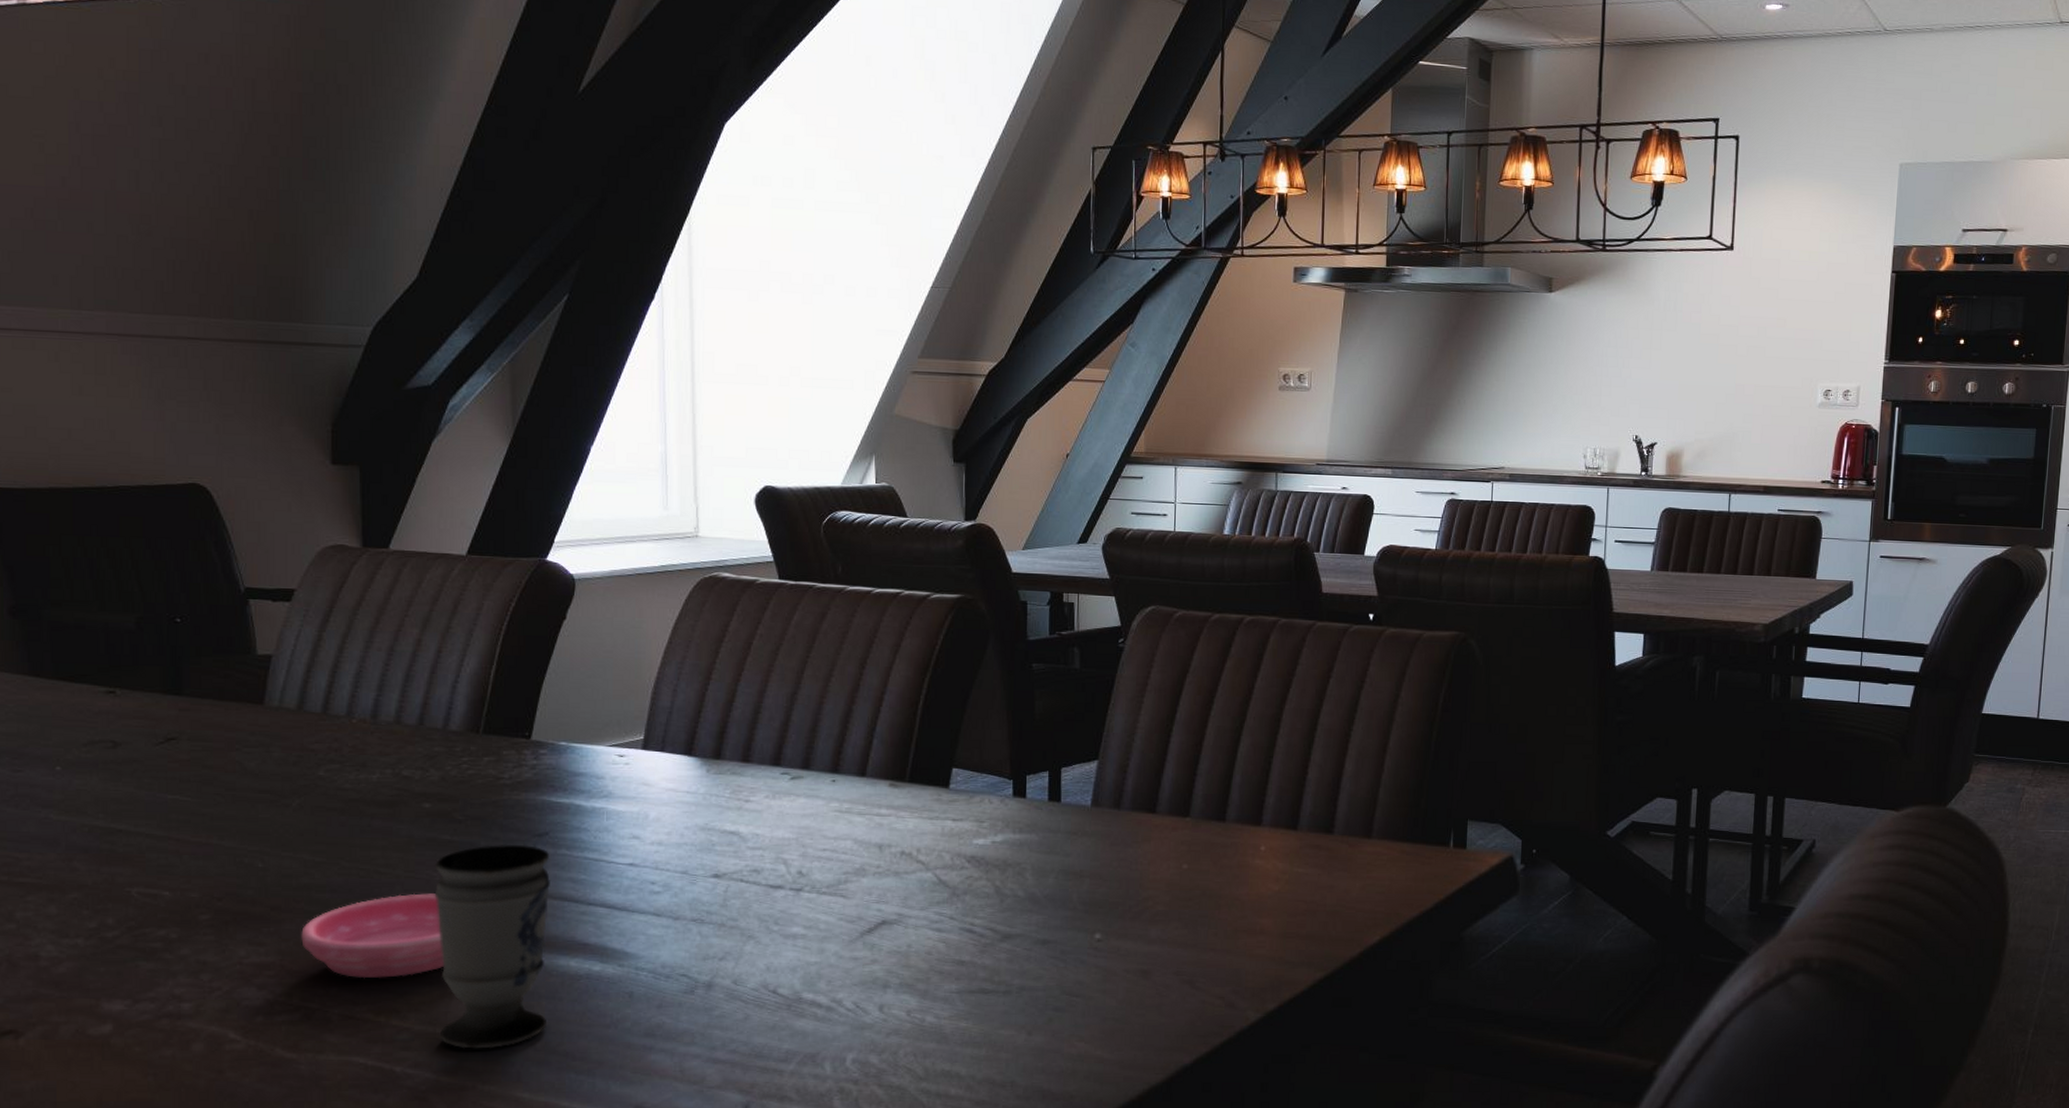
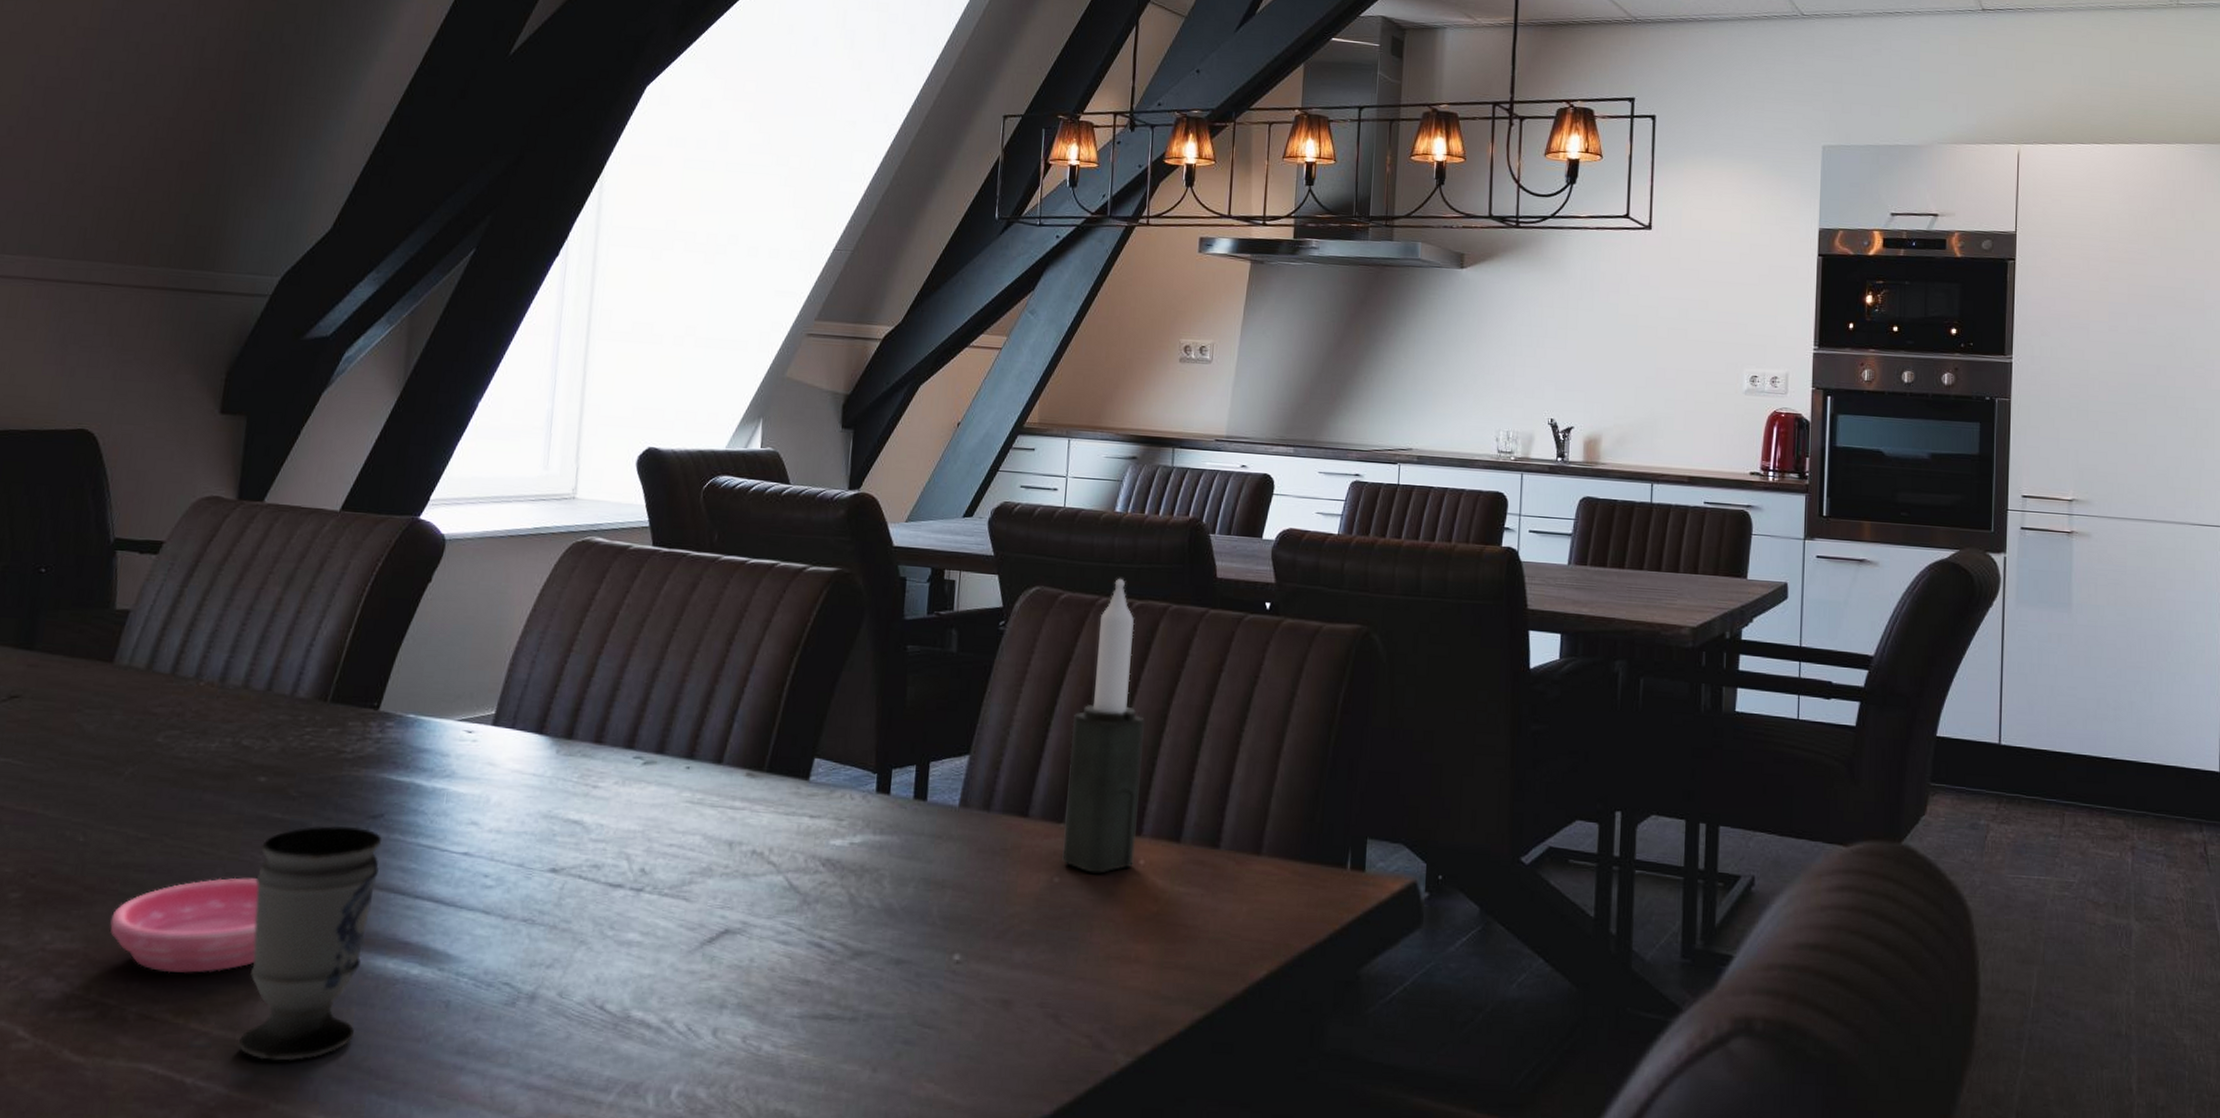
candle: none [1189,595,1260,860] -> present [1062,578,1145,874]

